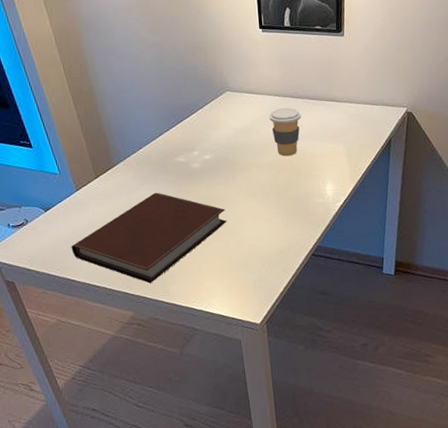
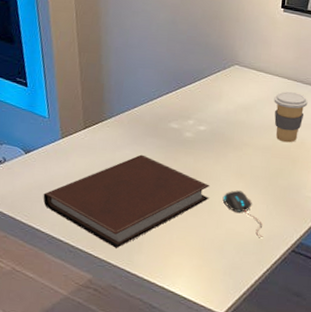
mouse: none [239,209,284,248] -> present [222,190,264,237]

